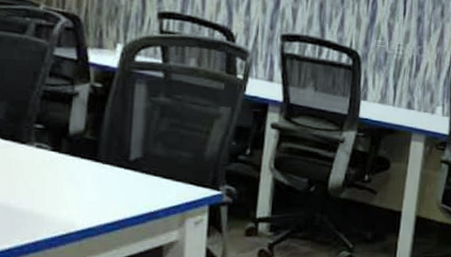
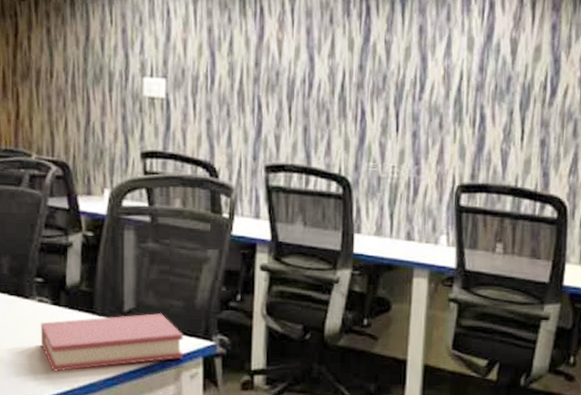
hardback book: none [36,163,191,216] -> present [40,313,184,372]

